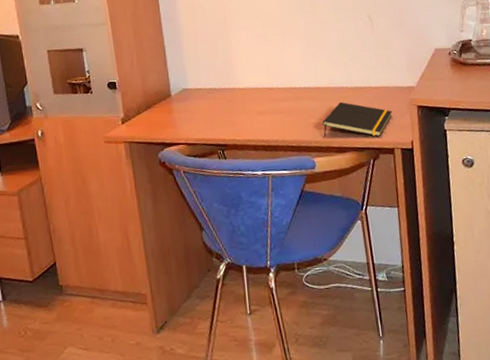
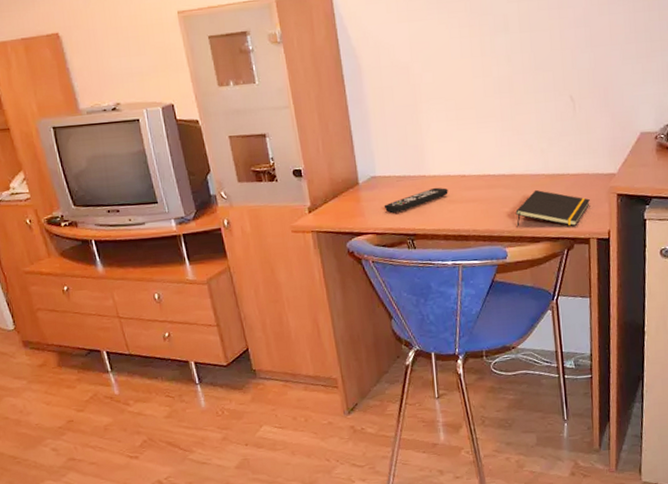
remote control: none [195,99,257,124] -> present [384,187,448,214]

